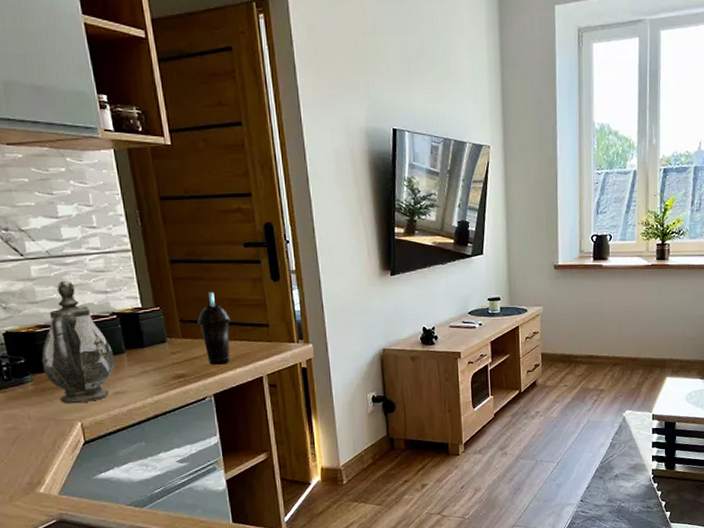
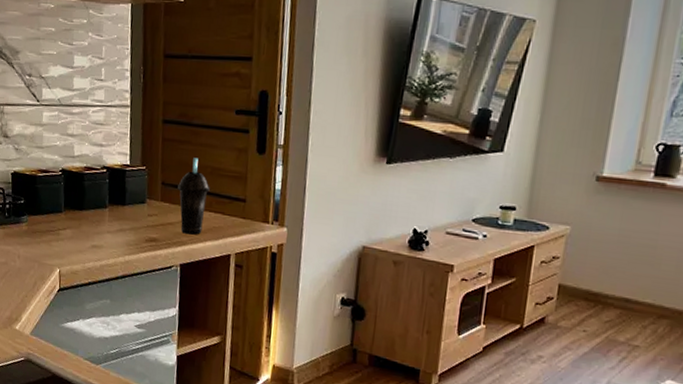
teapot: present [41,281,115,404] -> none [37,130,98,251]

